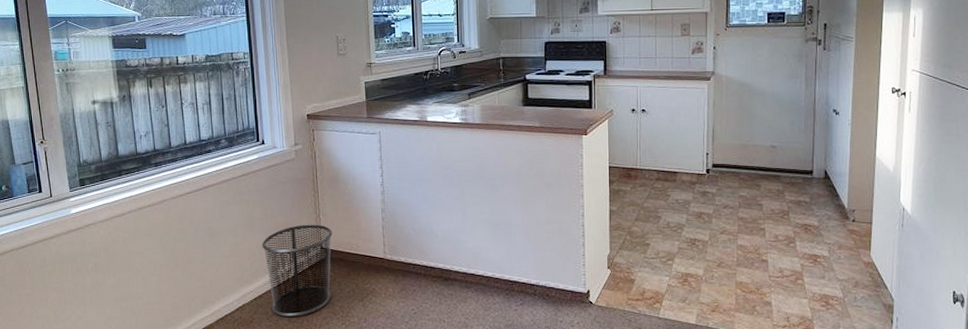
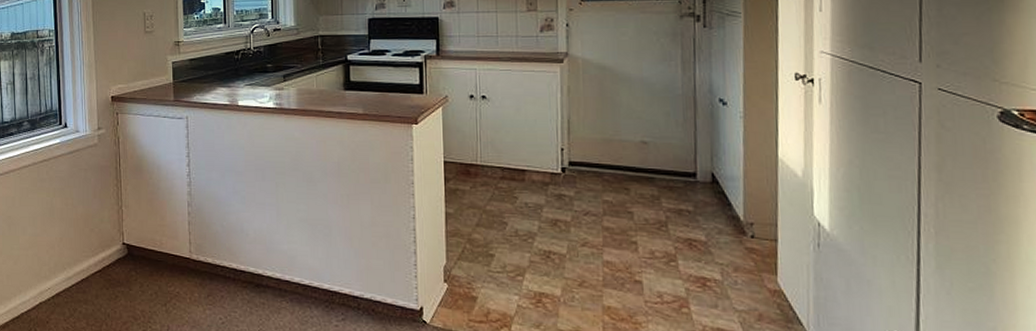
waste bin: present [262,224,332,317] -> none [61,216,135,320]

